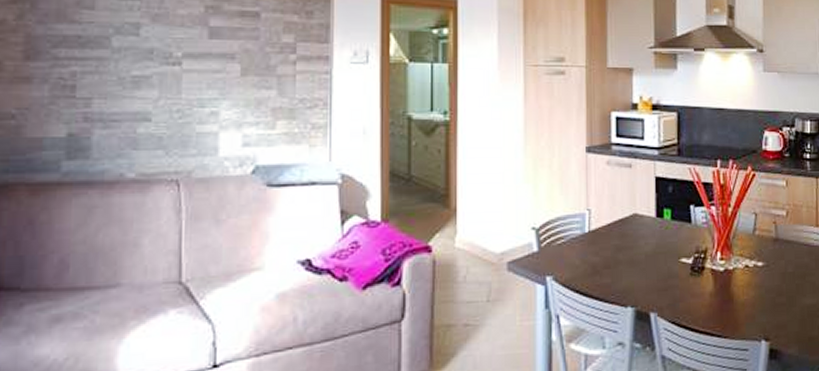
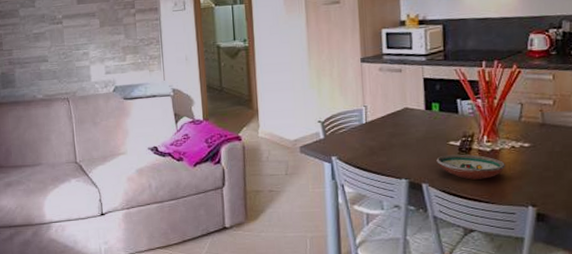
decorative bowl: none [666,274,739,308] -> present [436,154,505,180]

